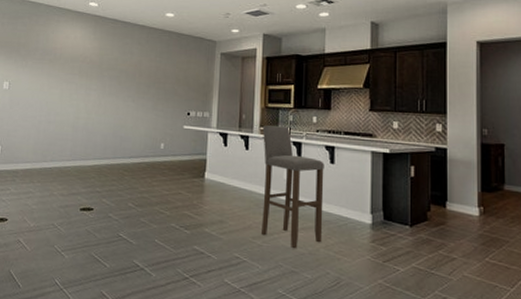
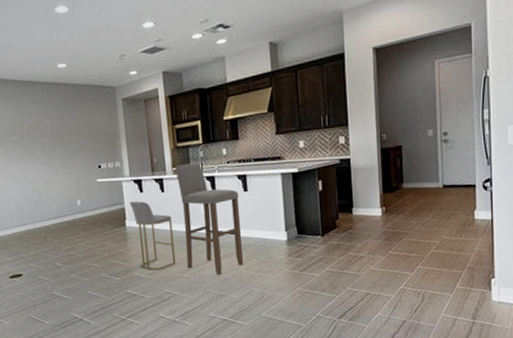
bar stool: none [211,153,252,231] -> present [129,201,176,270]

